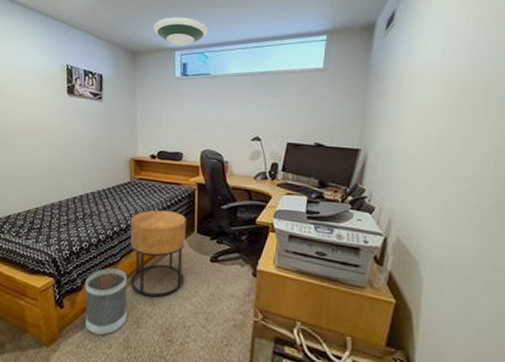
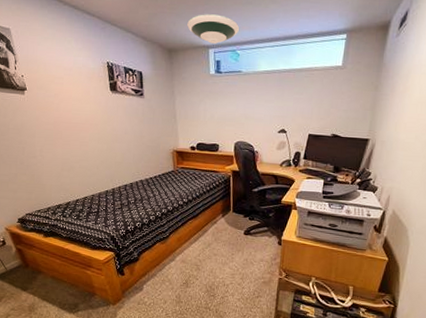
wastebasket: present [84,268,128,336] -> none [141,242,178,295]
side table: present [130,210,186,298] -> none [176,194,224,264]

